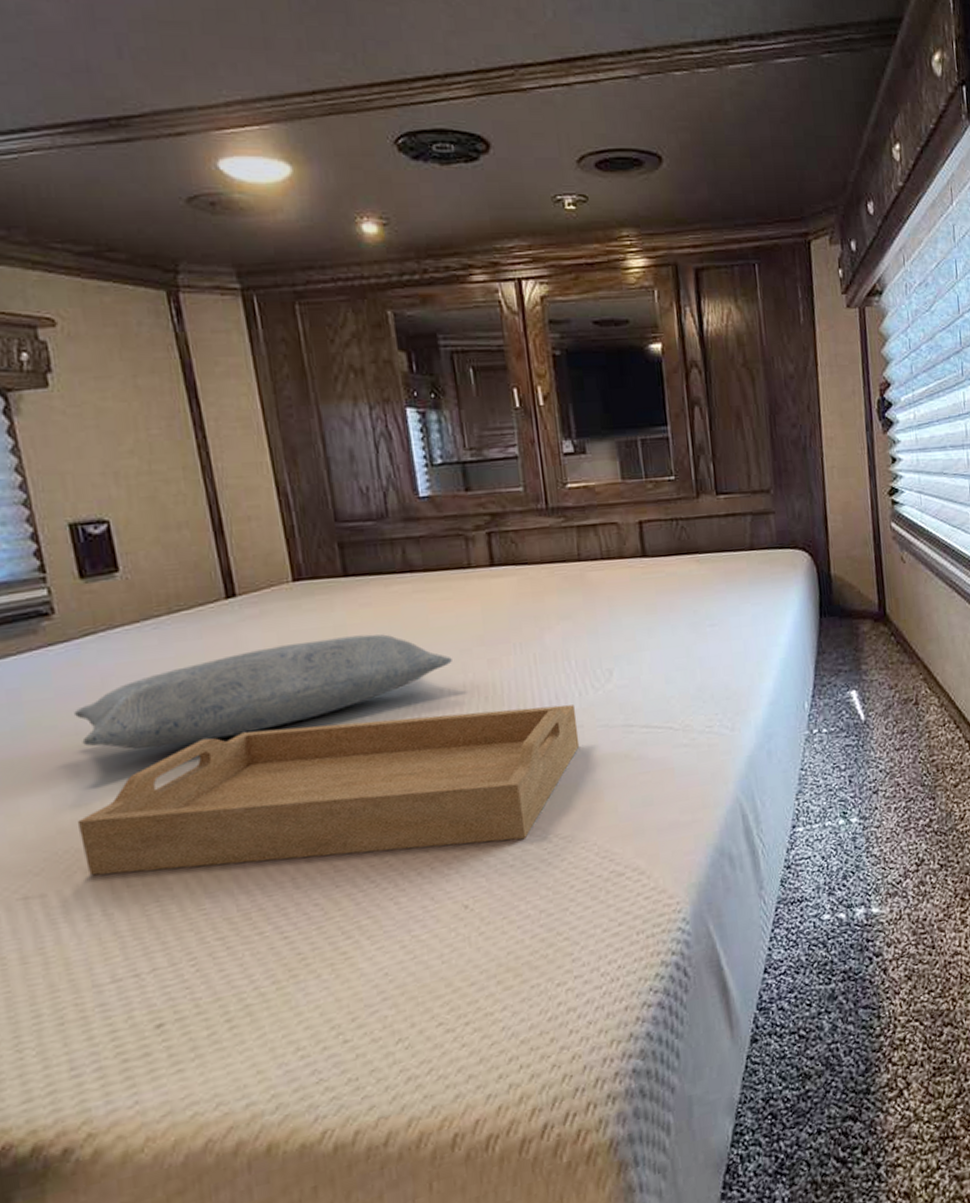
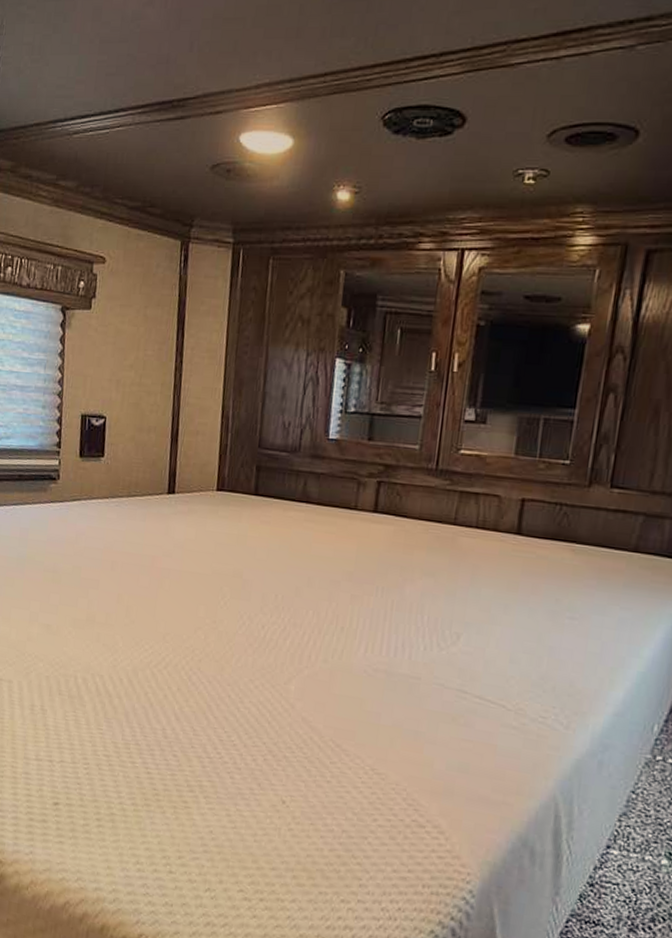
pillow: present [74,634,452,749] -> none [55,539,322,606]
serving tray: present [78,705,580,876] -> none [39,599,418,763]

